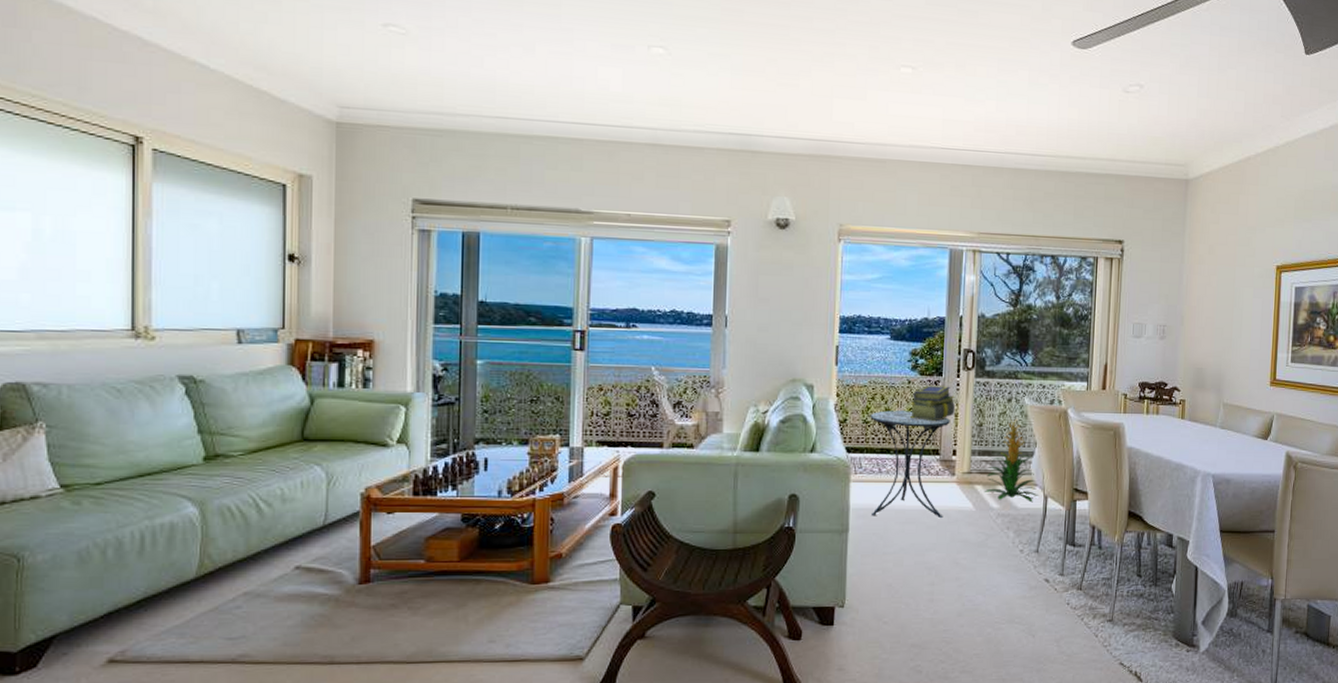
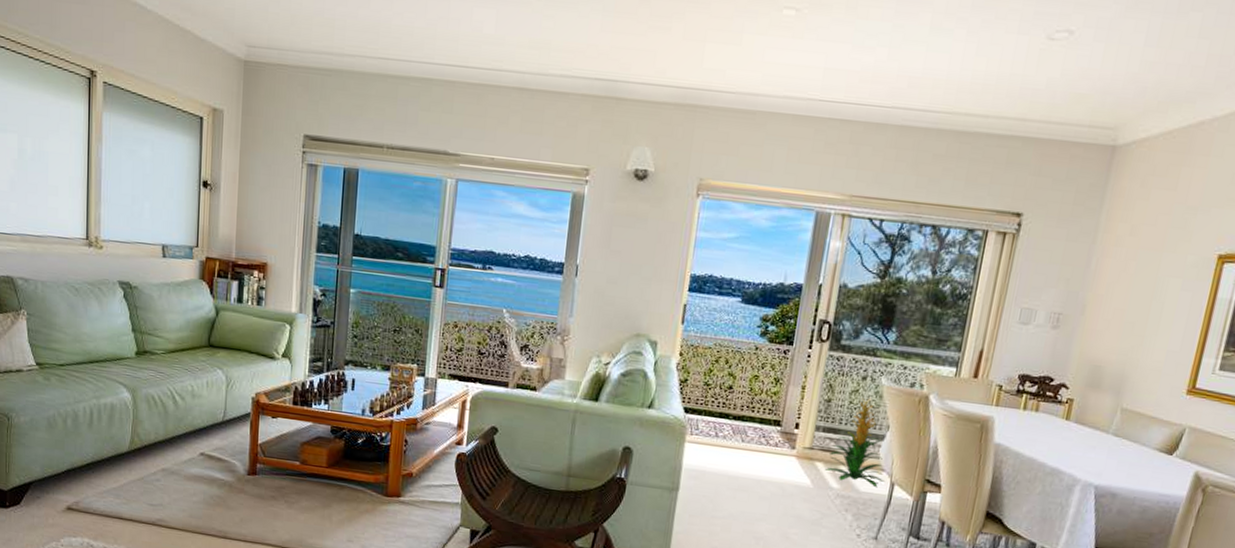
side table: present [870,410,950,518] -> none [704,375,796,490]
stack of books: present [909,385,955,421] -> none [753,353,805,391]

